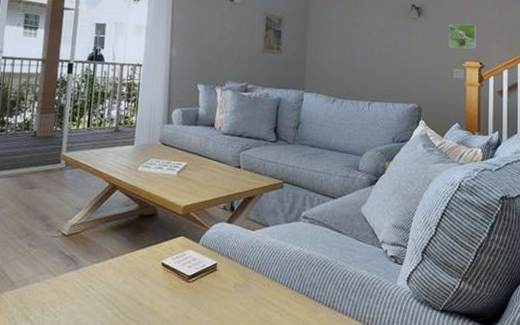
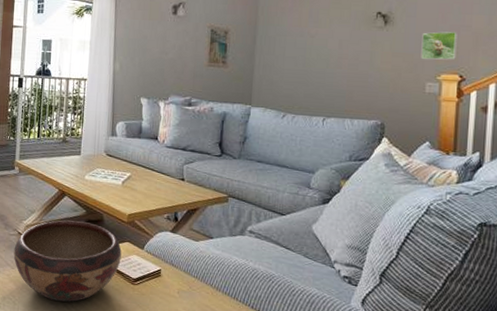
decorative bowl: none [56,216,176,308] -> present [13,220,122,302]

